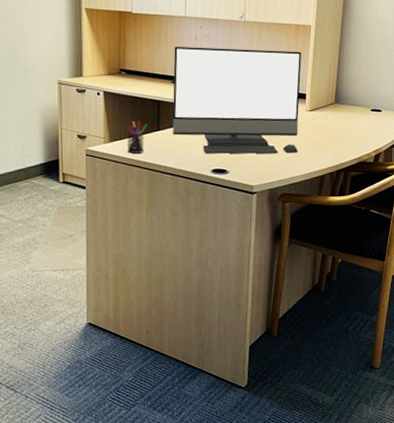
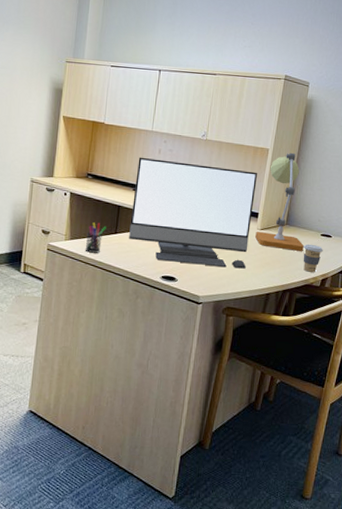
desk lamp: none [305,27,355,129] -> present [255,152,304,251]
coffee cup: none [354,120,374,149] -> present [303,243,323,272]

